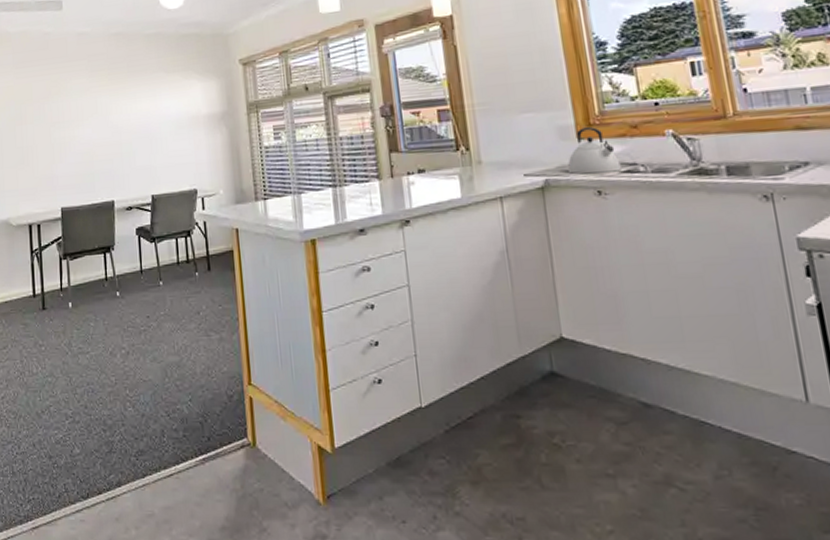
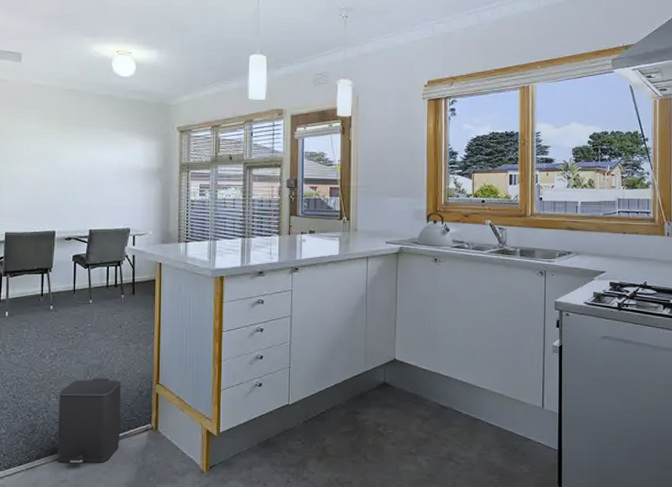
pedal bin: none [135,379,212,492] -> present [58,377,121,464]

